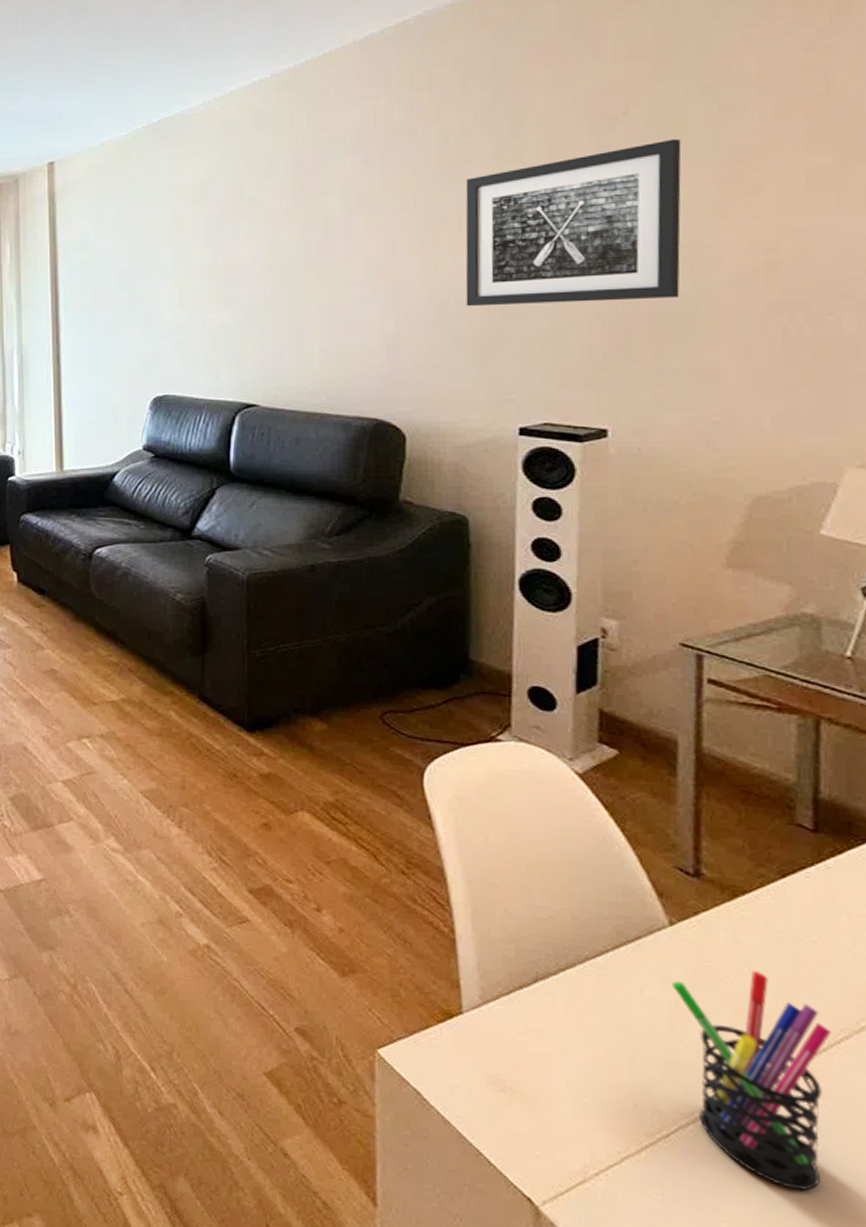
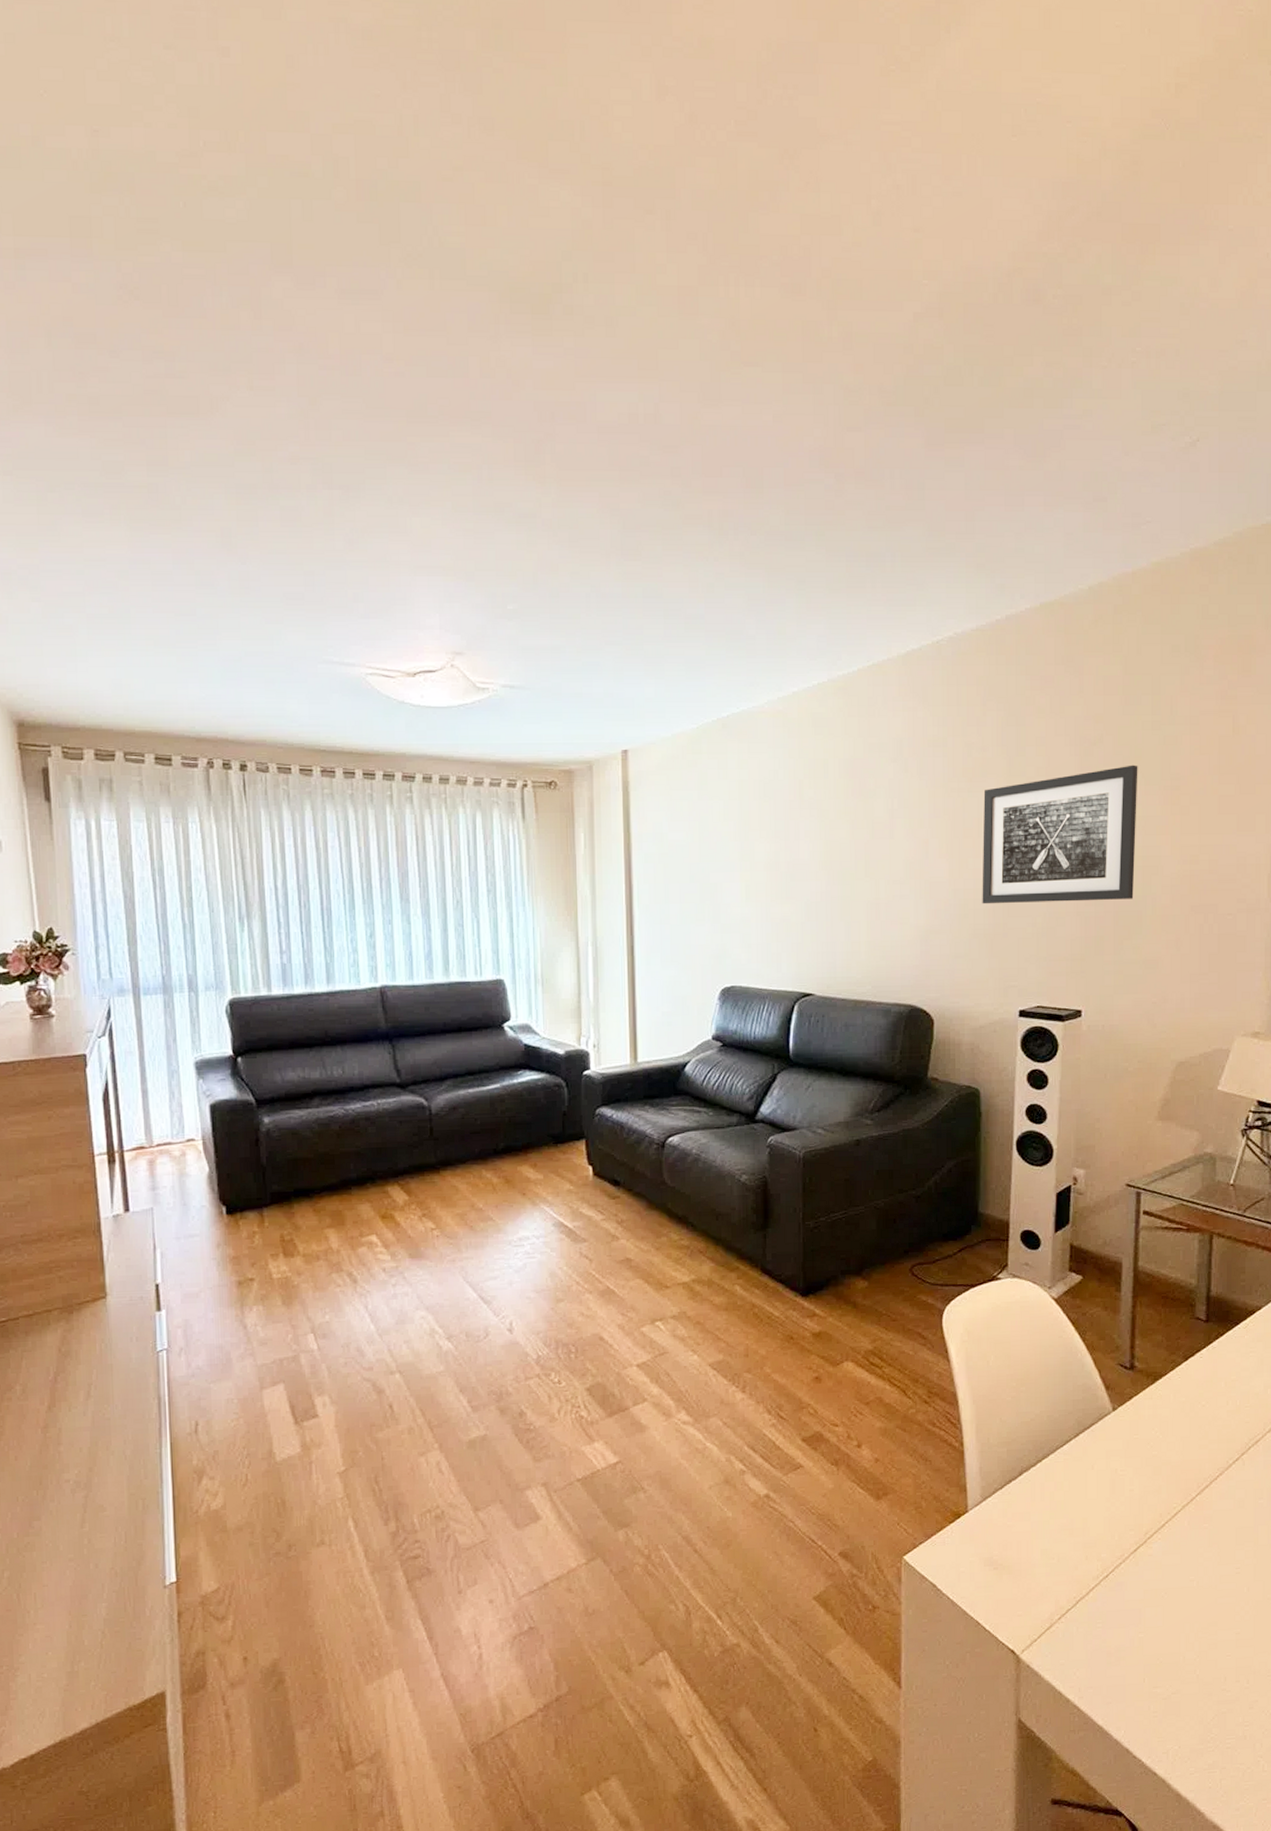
pen holder: present [671,970,831,1191] -> none [1113,1435,1212,1596]

